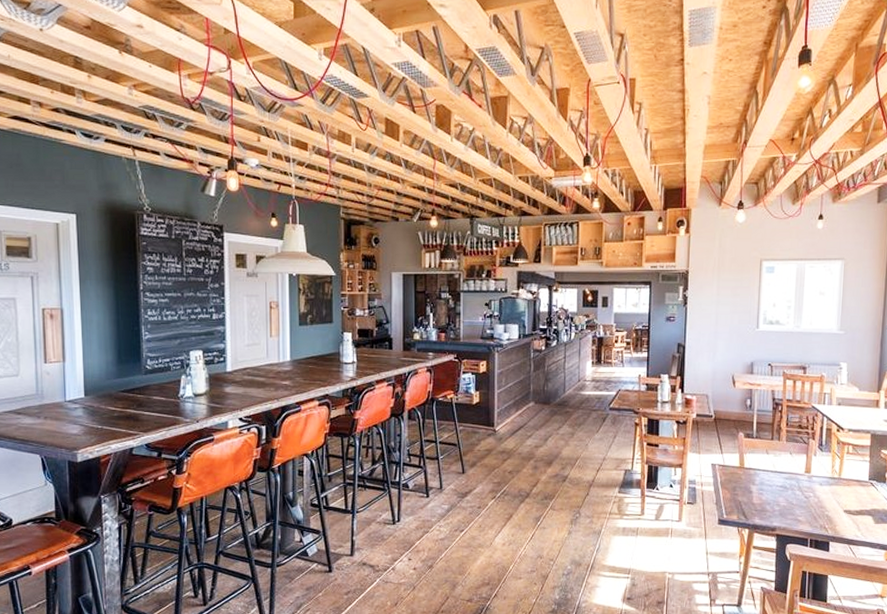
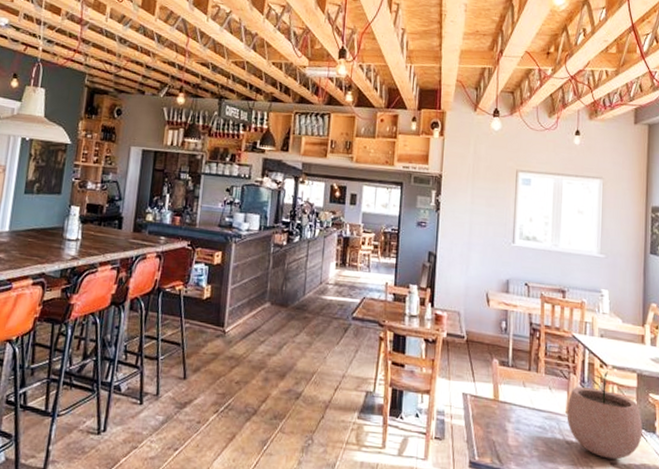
plant pot: none [805,434,874,507] -> present [566,371,643,460]

